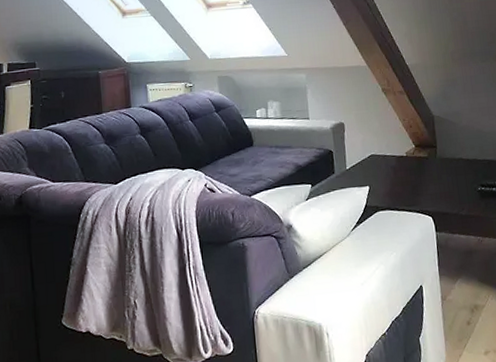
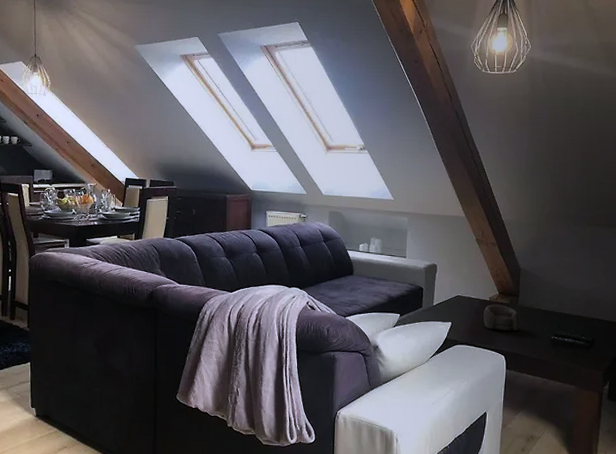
decorative bowl: none [402,159,443,189] -> present [483,304,520,331]

